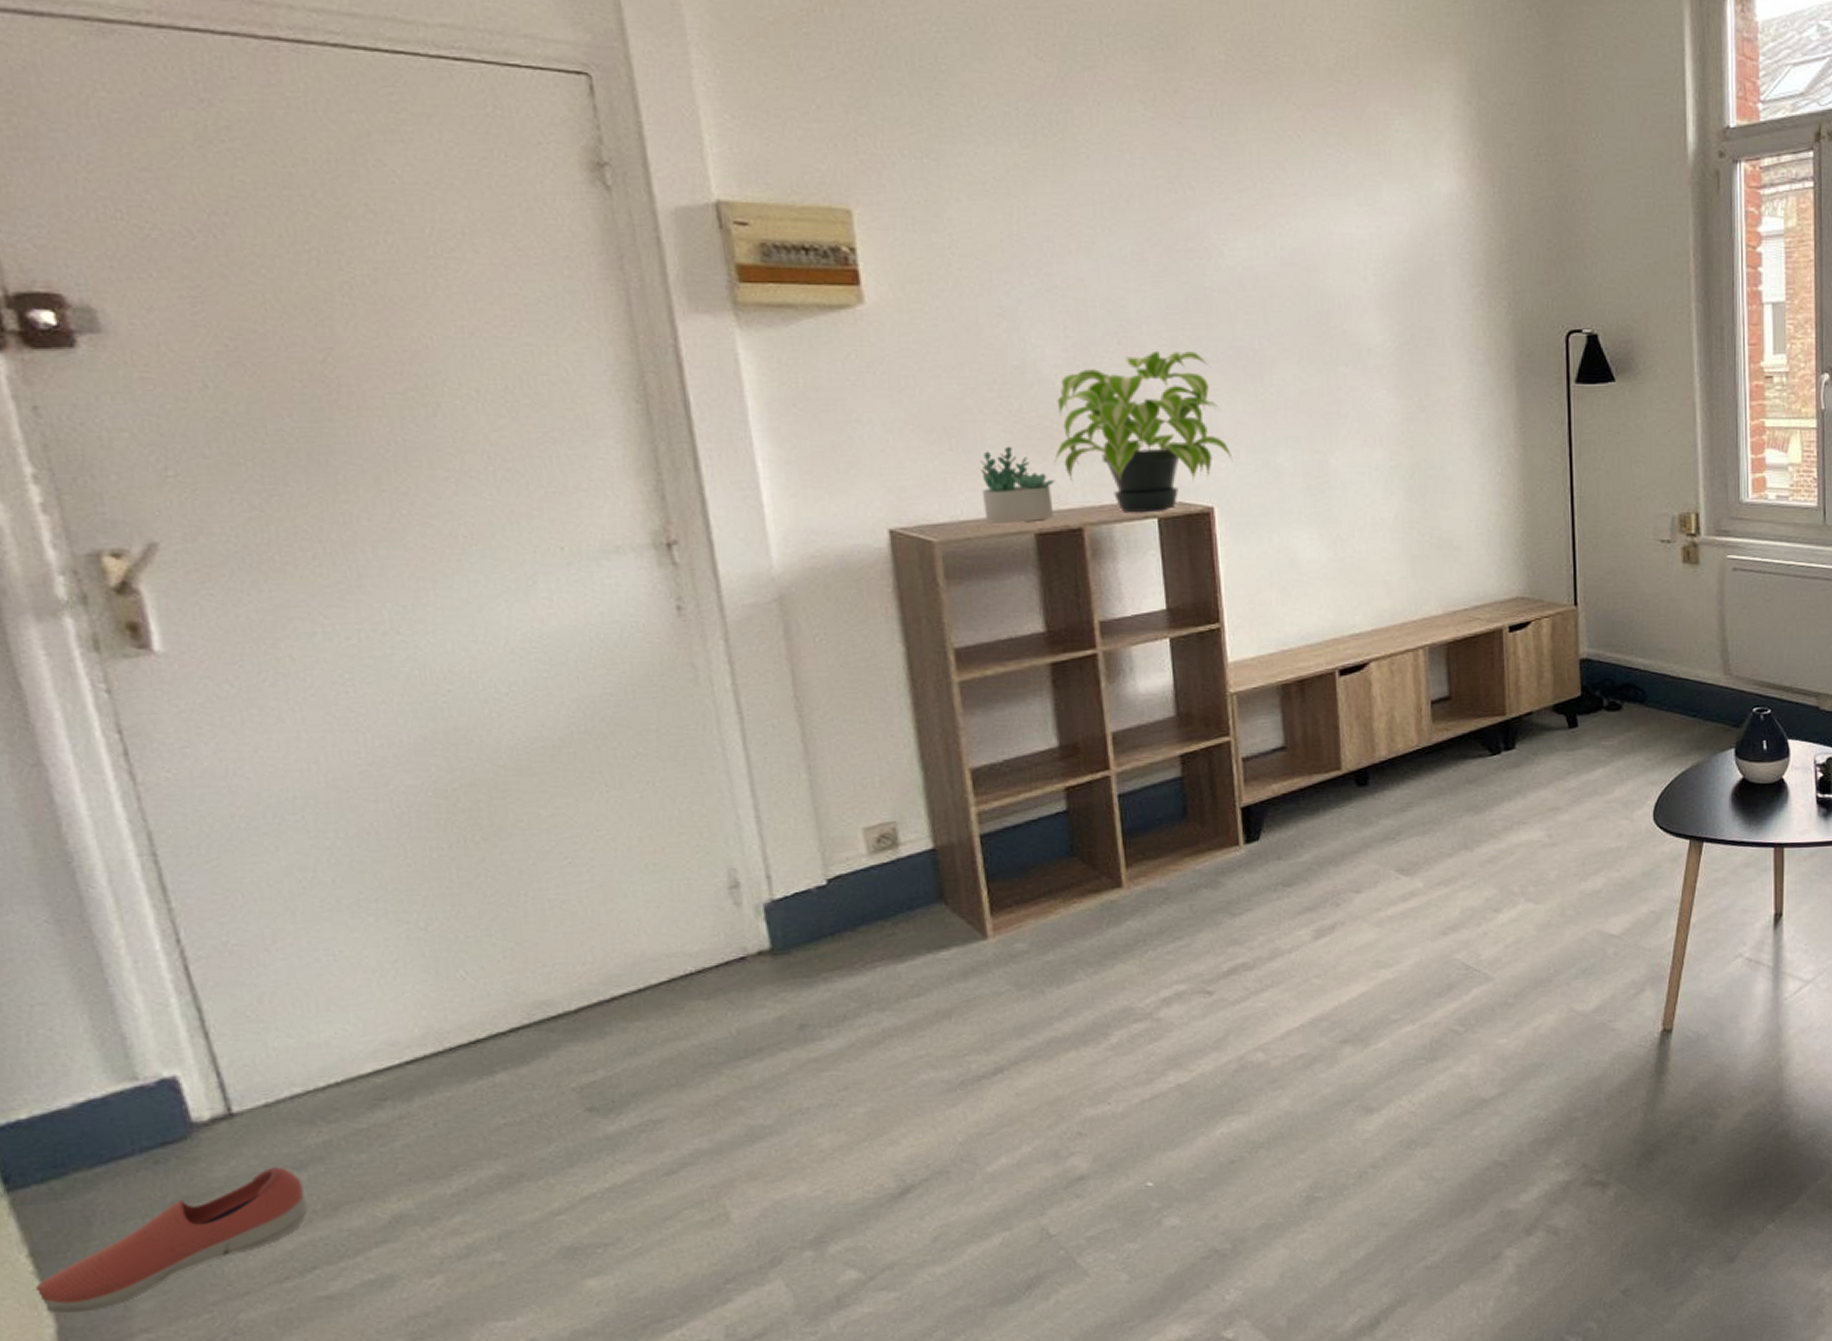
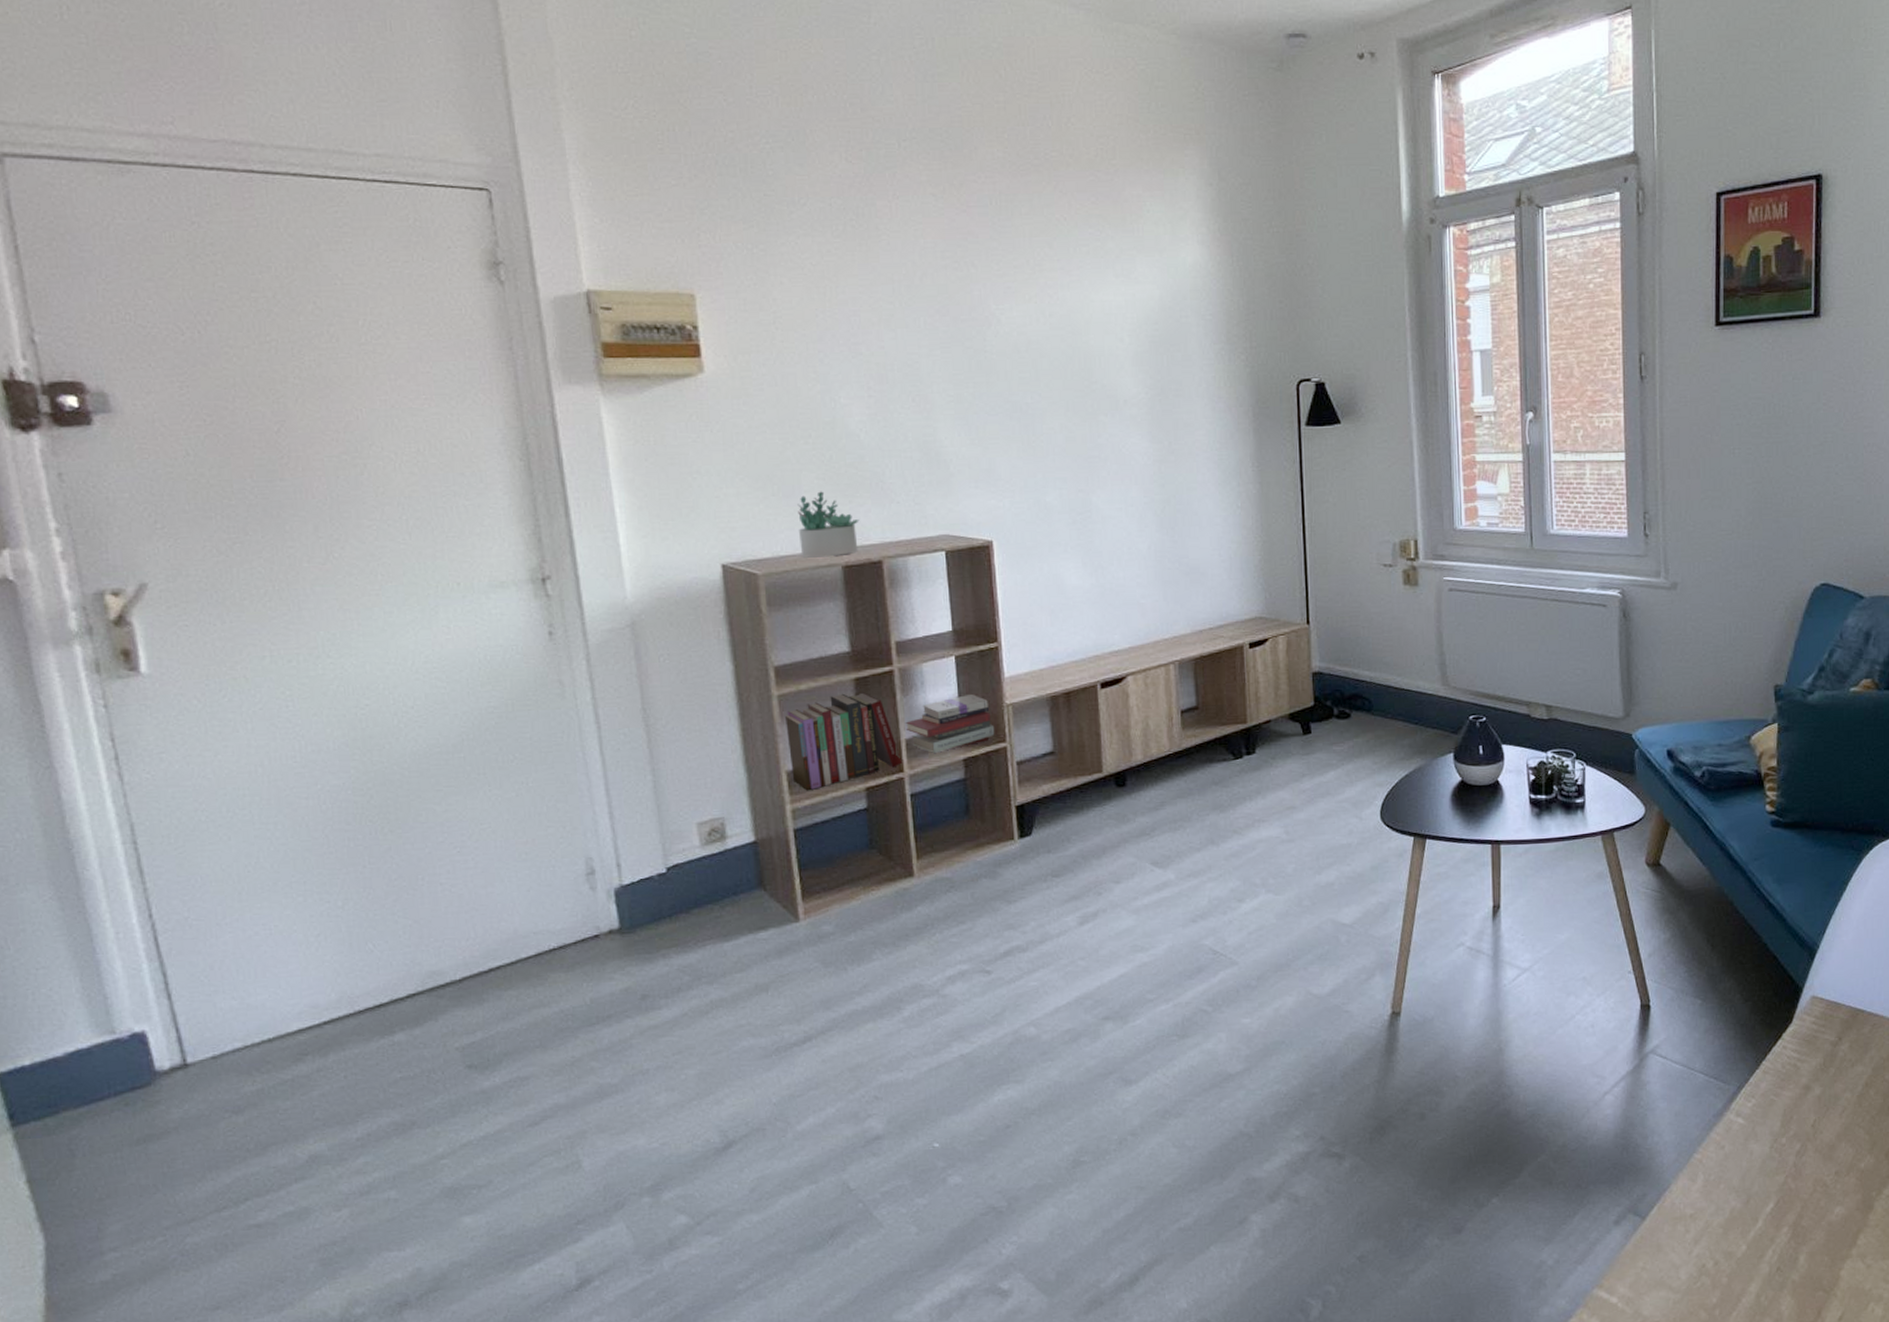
shoe: present [33,1166,308,1314] -> none [28,1110,243,1233]
books: none [968,679,1107,791] -> present [785,692,902,791]
plant: present [1054,350,1233,512] -> none [858,406,1009,546]
books: none [1111,681,1217,748] -> present [905,693,995,753]

